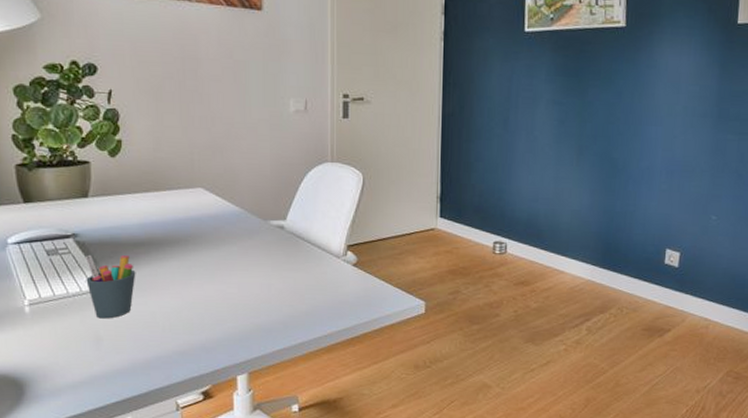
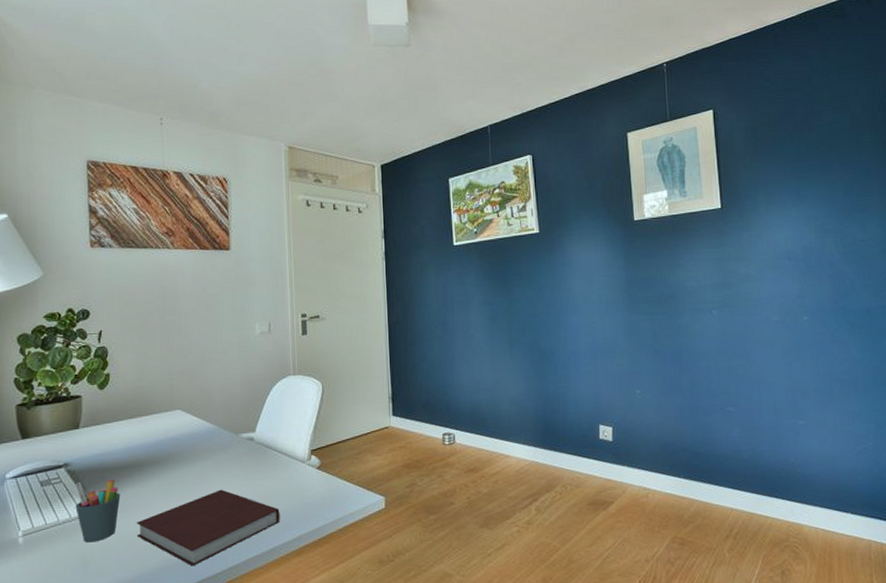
notebook: none [153,277,311,353] -> present [136,489,280,567]

